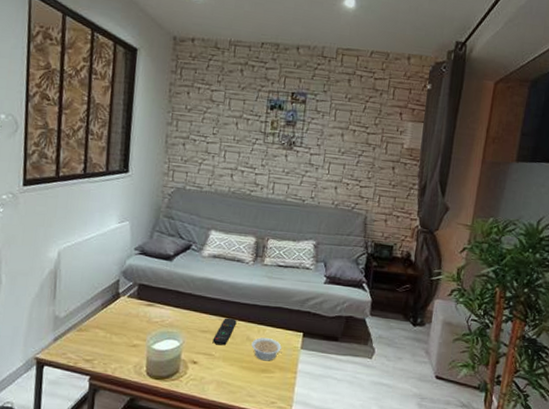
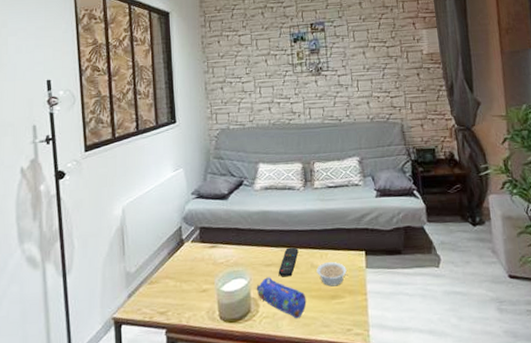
pencil case: none [187,342,237,385] -> present [256,277,307,318]

